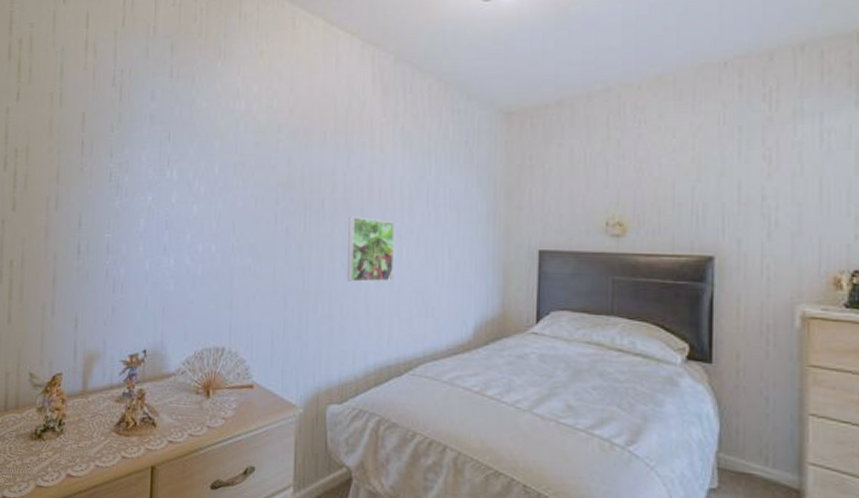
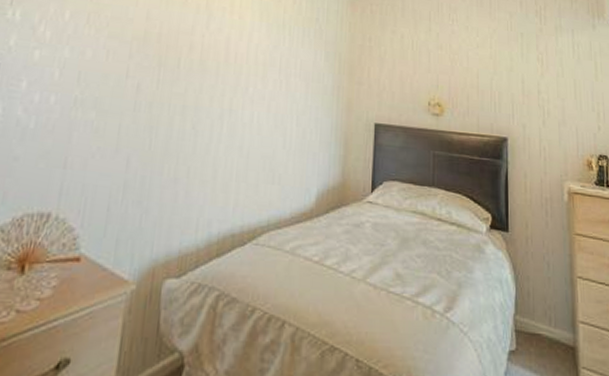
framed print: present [347,216,394,282] -> none [197,77,248,146]

